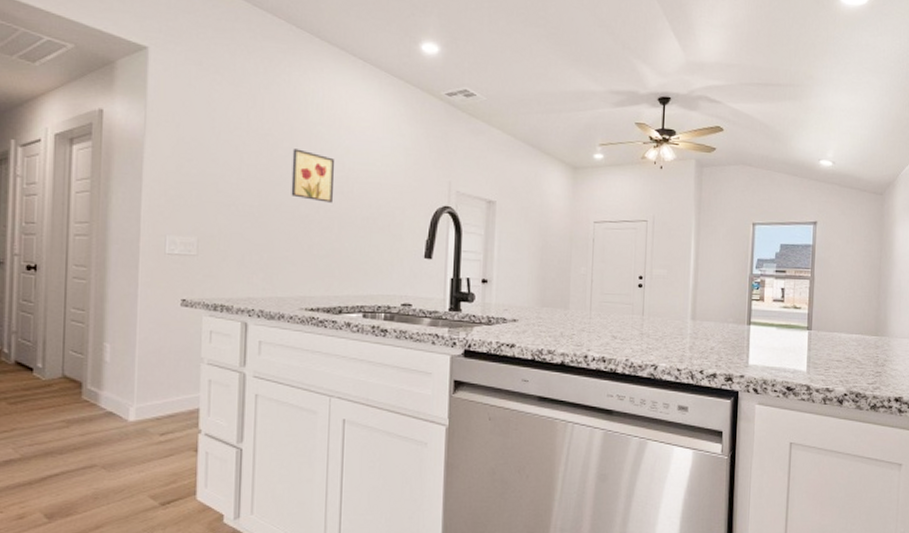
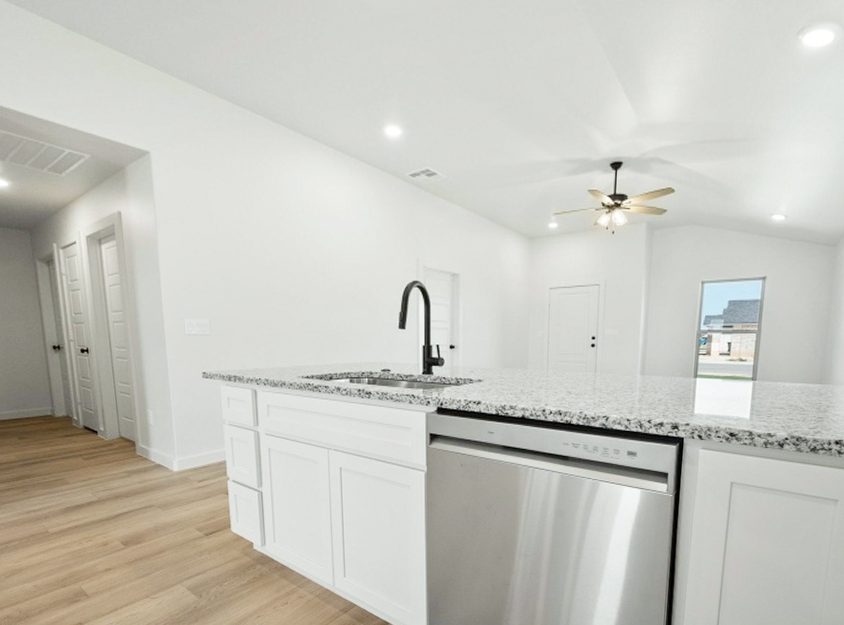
wall art: present [291,148,334,203] -> none [279,236,317,283]

